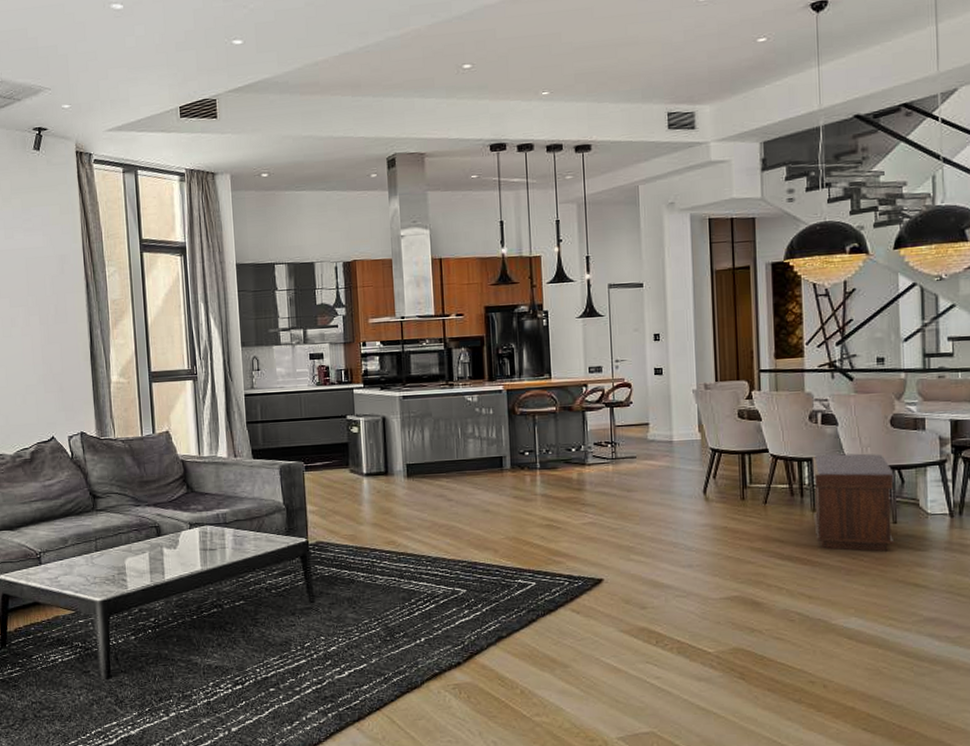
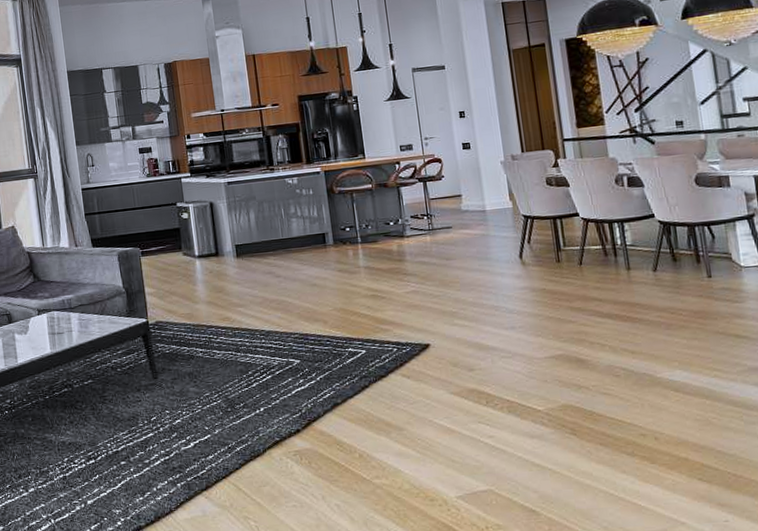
bench: present [811,453,895,552] -> none [621,212,712,306]

